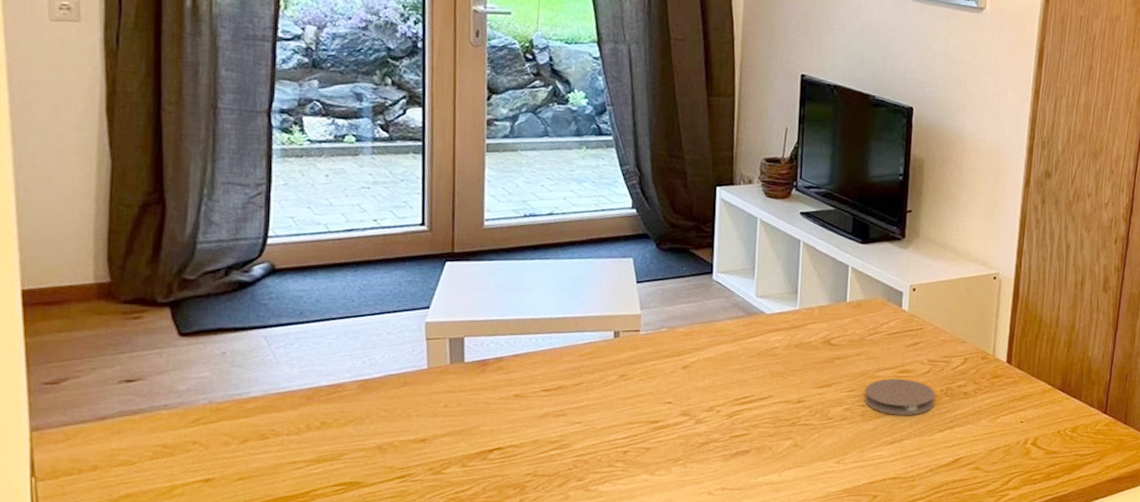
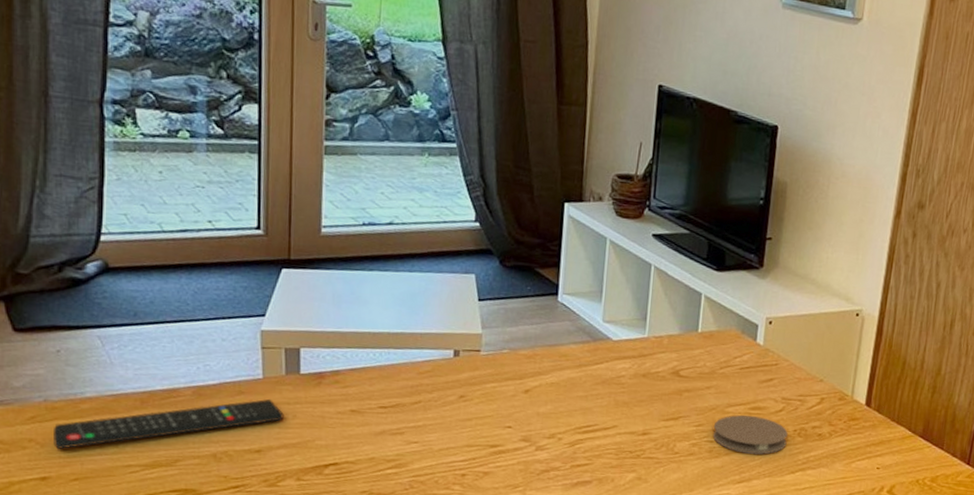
remote control: none [217,388,449,450] -> present [52,398,284,449]

